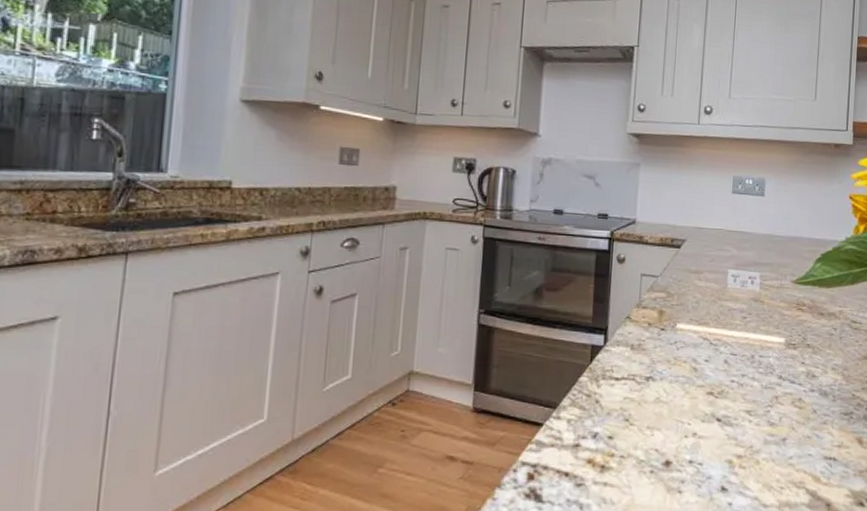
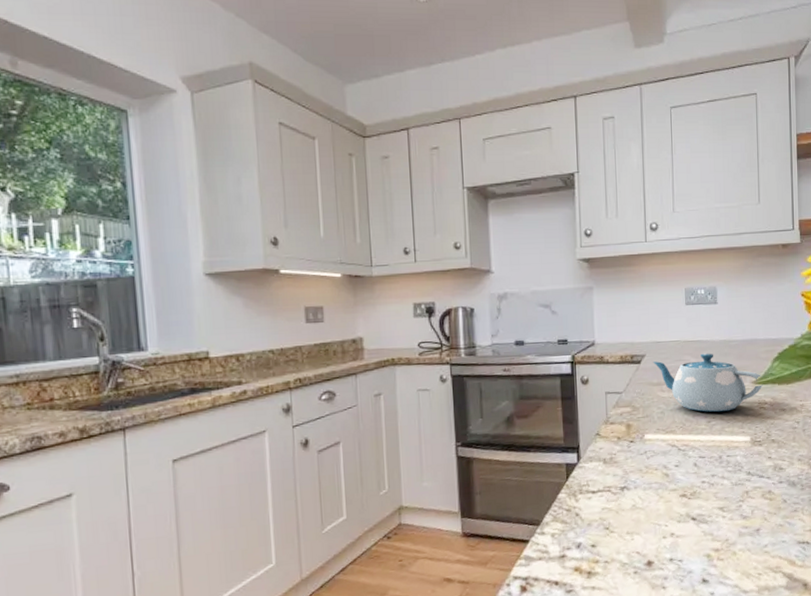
teapot: none [693,245,803,309] -> present [652,353,763,413]

